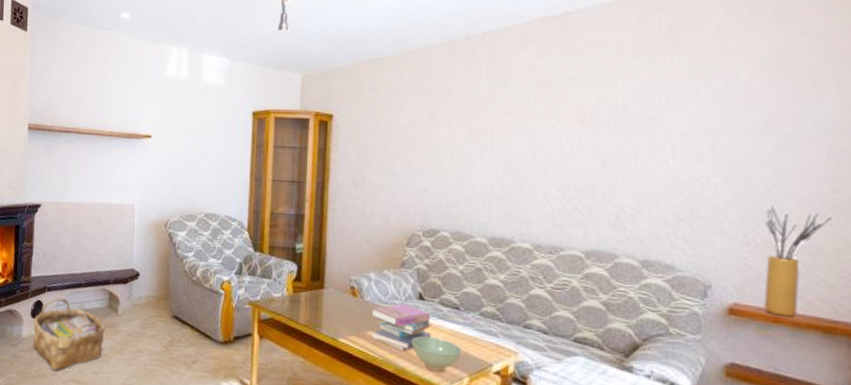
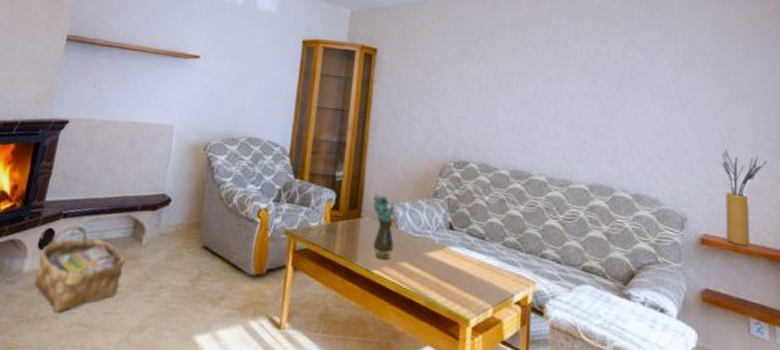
vase: none [335,264,361,330] -> present [372,193,395,260]
books: present [371,303,431,352] -> none [404,233,460,283]
bowl: present [411,336,462,372] -> none [441,267,487,303]

